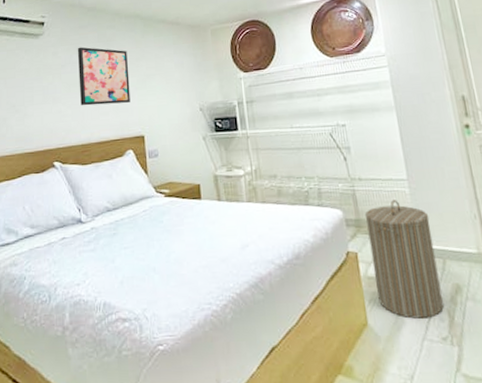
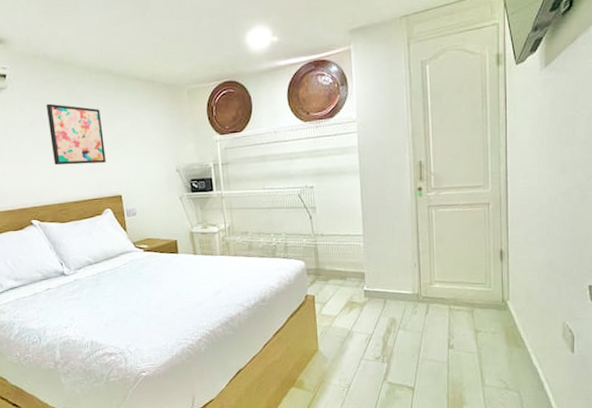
laundry hamper: present [364,200,444,319] -> none [323,252,380,345]

